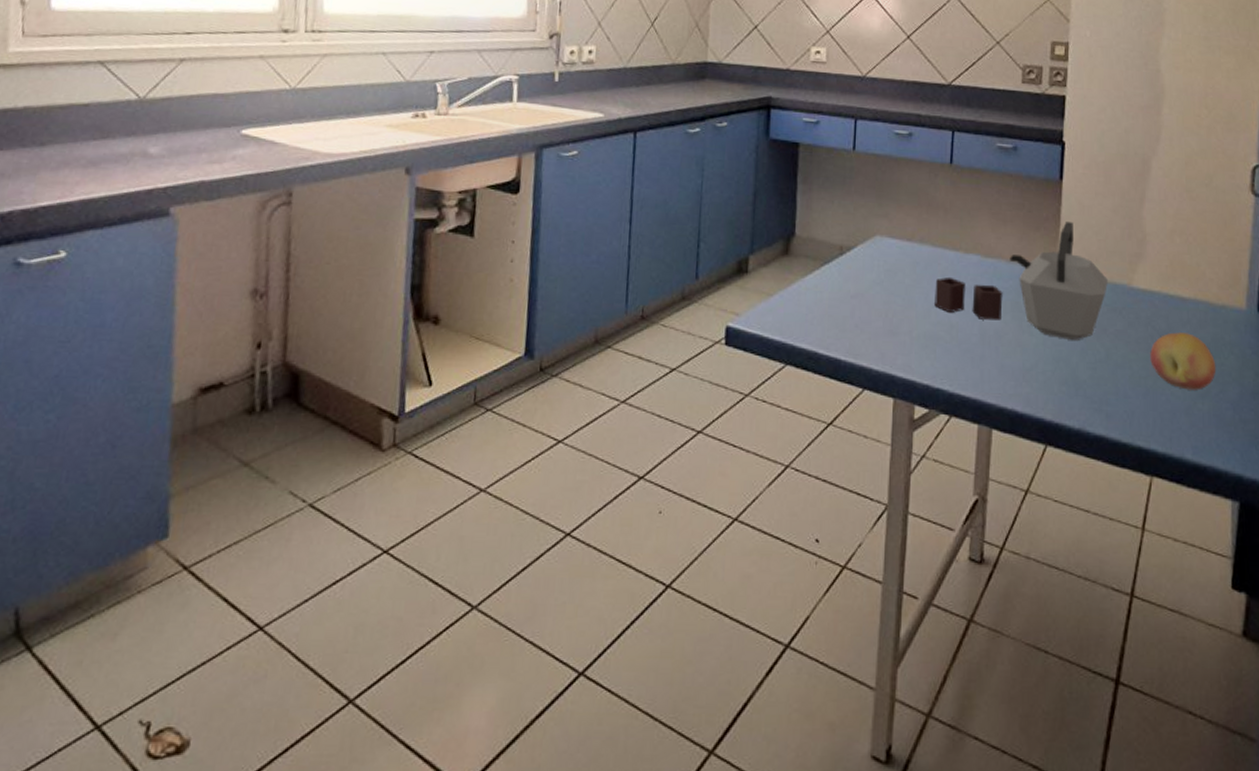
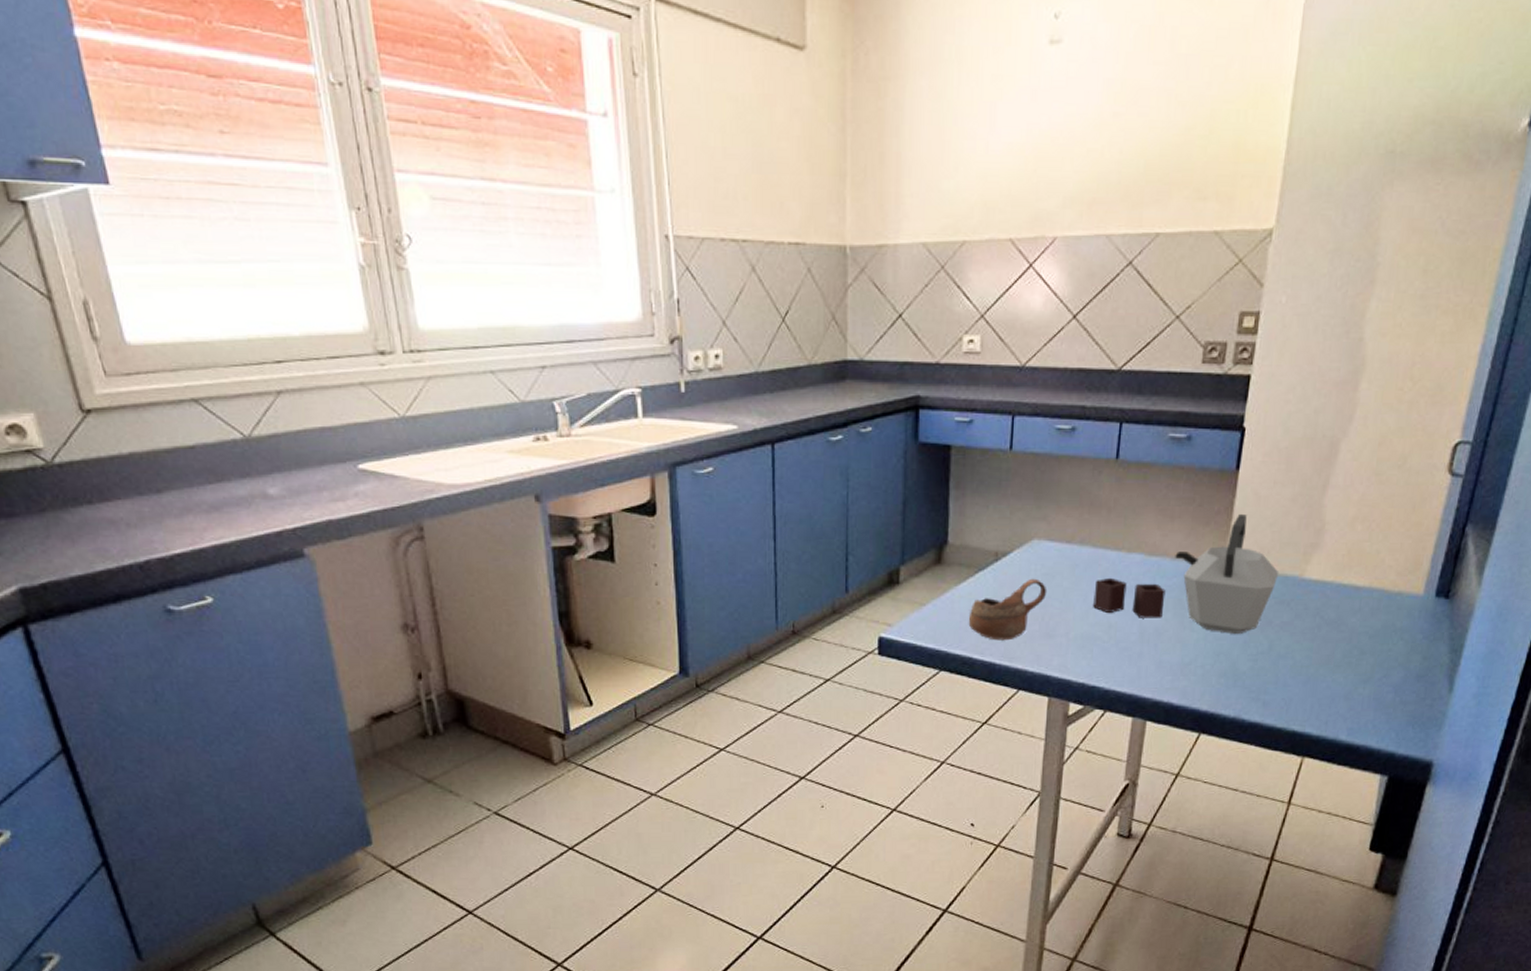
cup: none [814,274,890,336] -> present [968,578,1047,641]
fruit: present [1150,332,1216,390] -> none [1314,621,1383,676]

